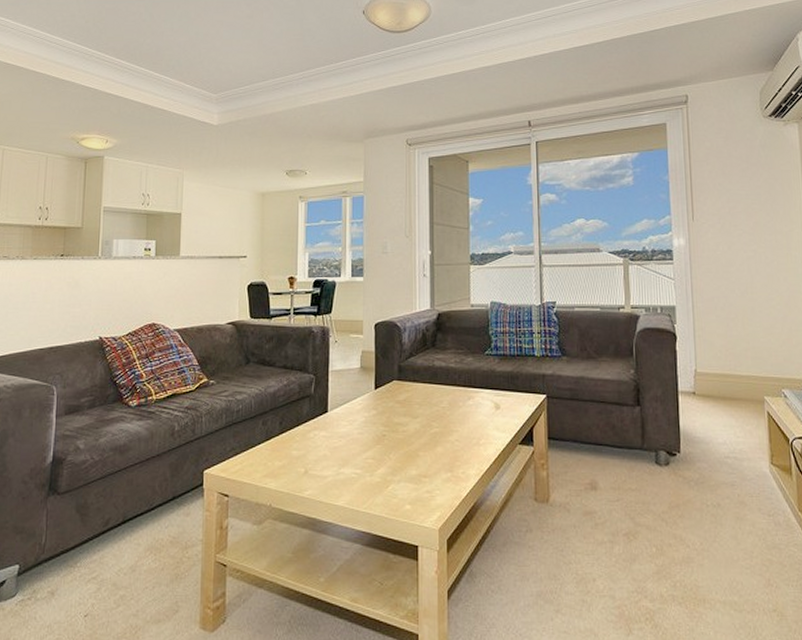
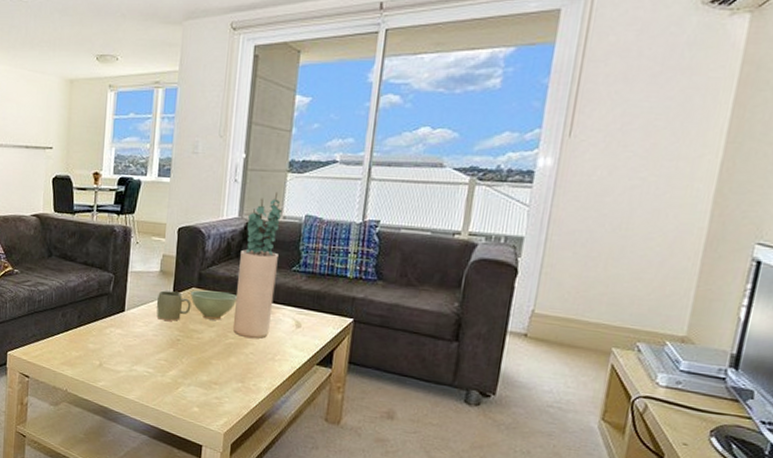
mug: none [359,386,394,416] -> present [156,290,191,321]
bowl: none [391,382,438,411] -> present [189,290,238,320]
vase: none [435,282,472,424] -> present [232,191,283,339]

